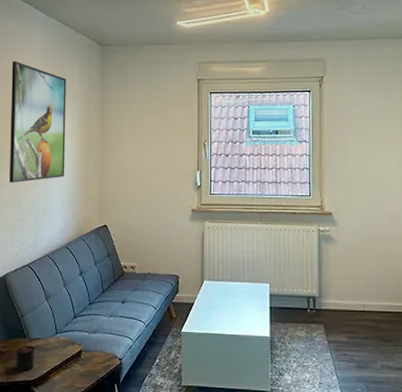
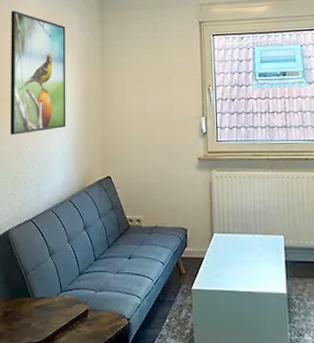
candle: present [15,338,36,371] -> none [19,297,41,332]

